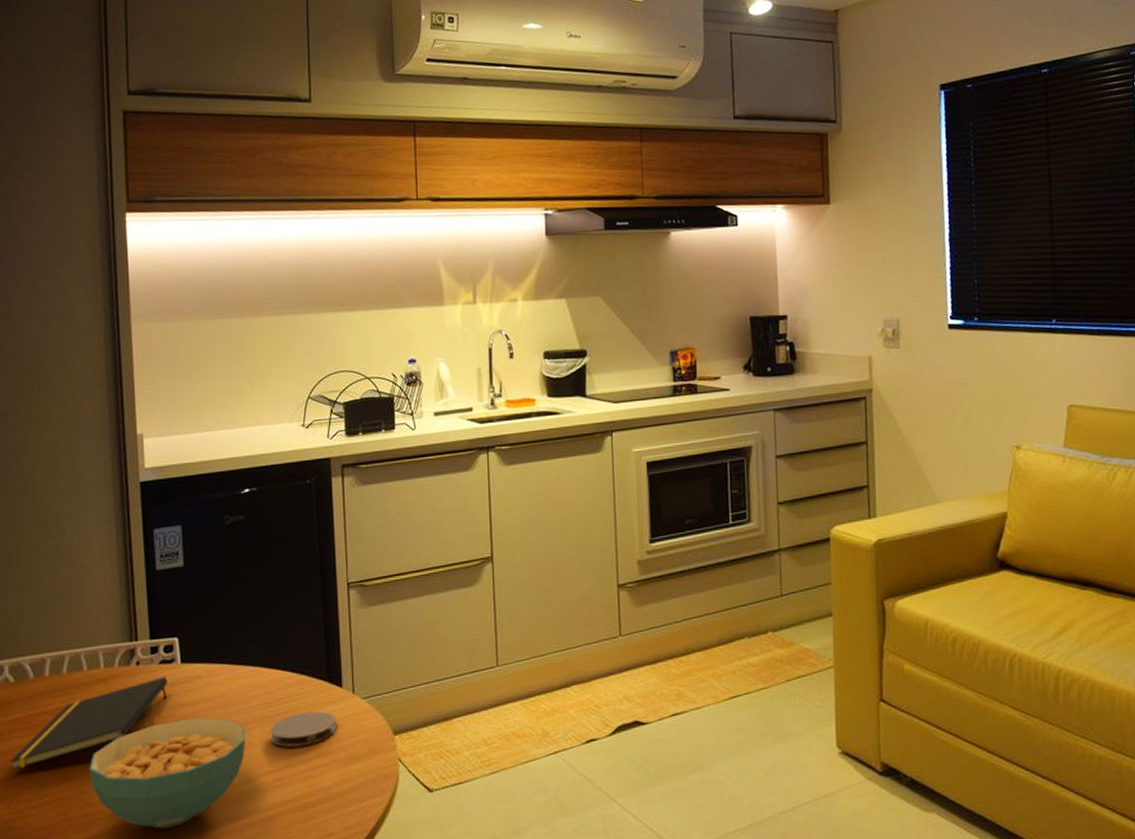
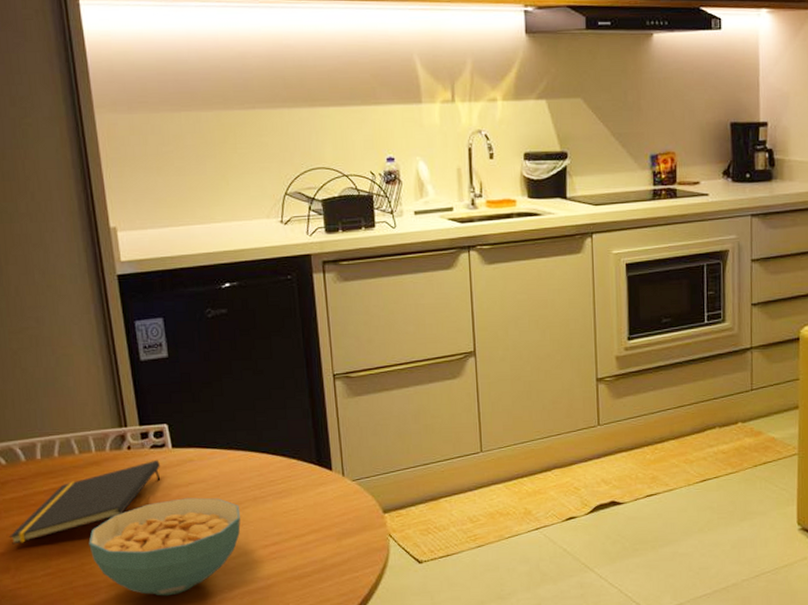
coaster: present [270,711,336,747] -> none [264,492,328,524]

